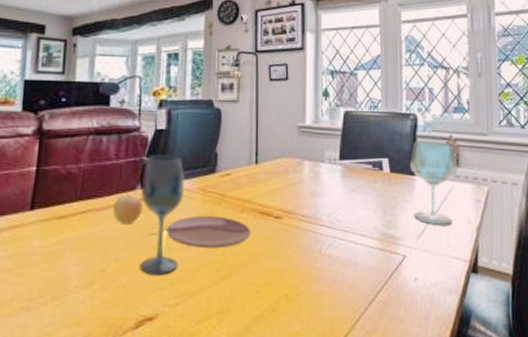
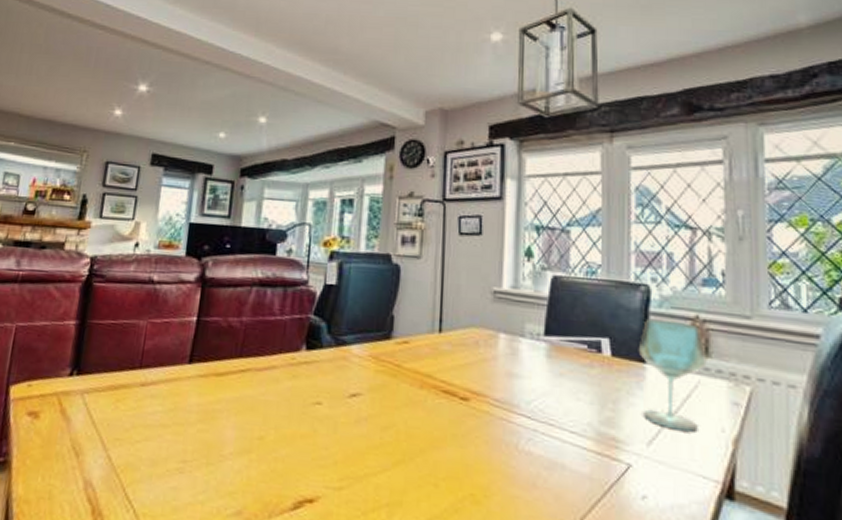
fruit: present [113,192,143,223] -> none [274,353,308,389]
wineglass: present [140,153,185,275] -> none [301,312,355,451]
plate: present [166,216,250,249] -> none [332,387,430,429]

